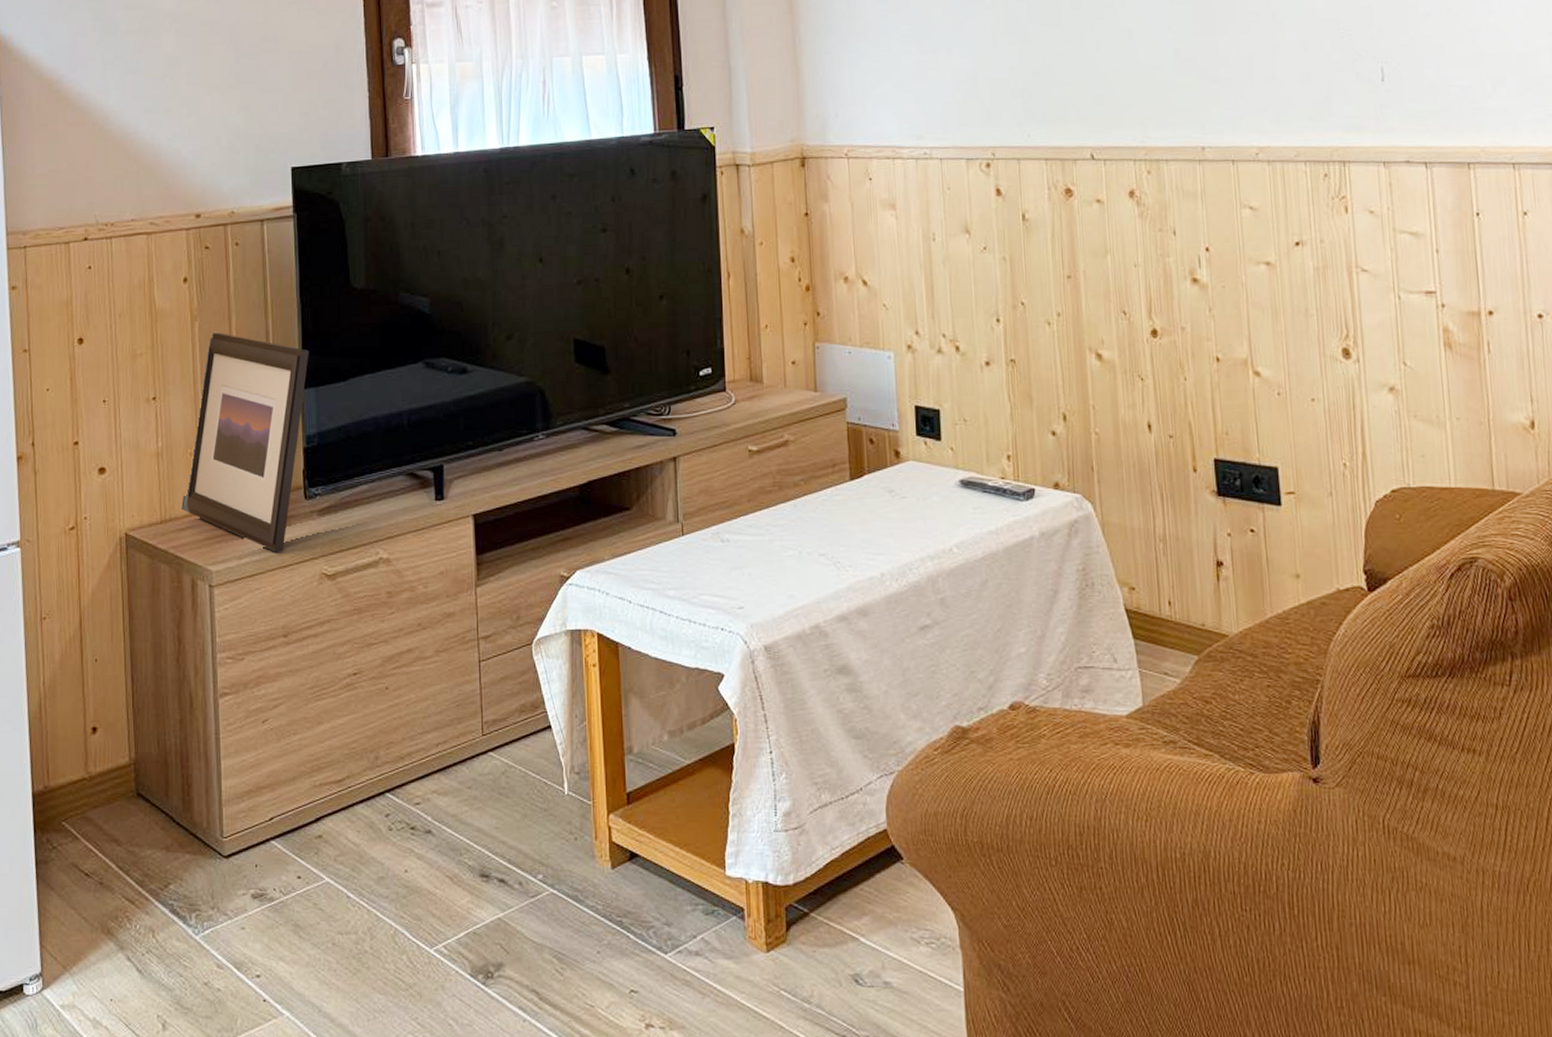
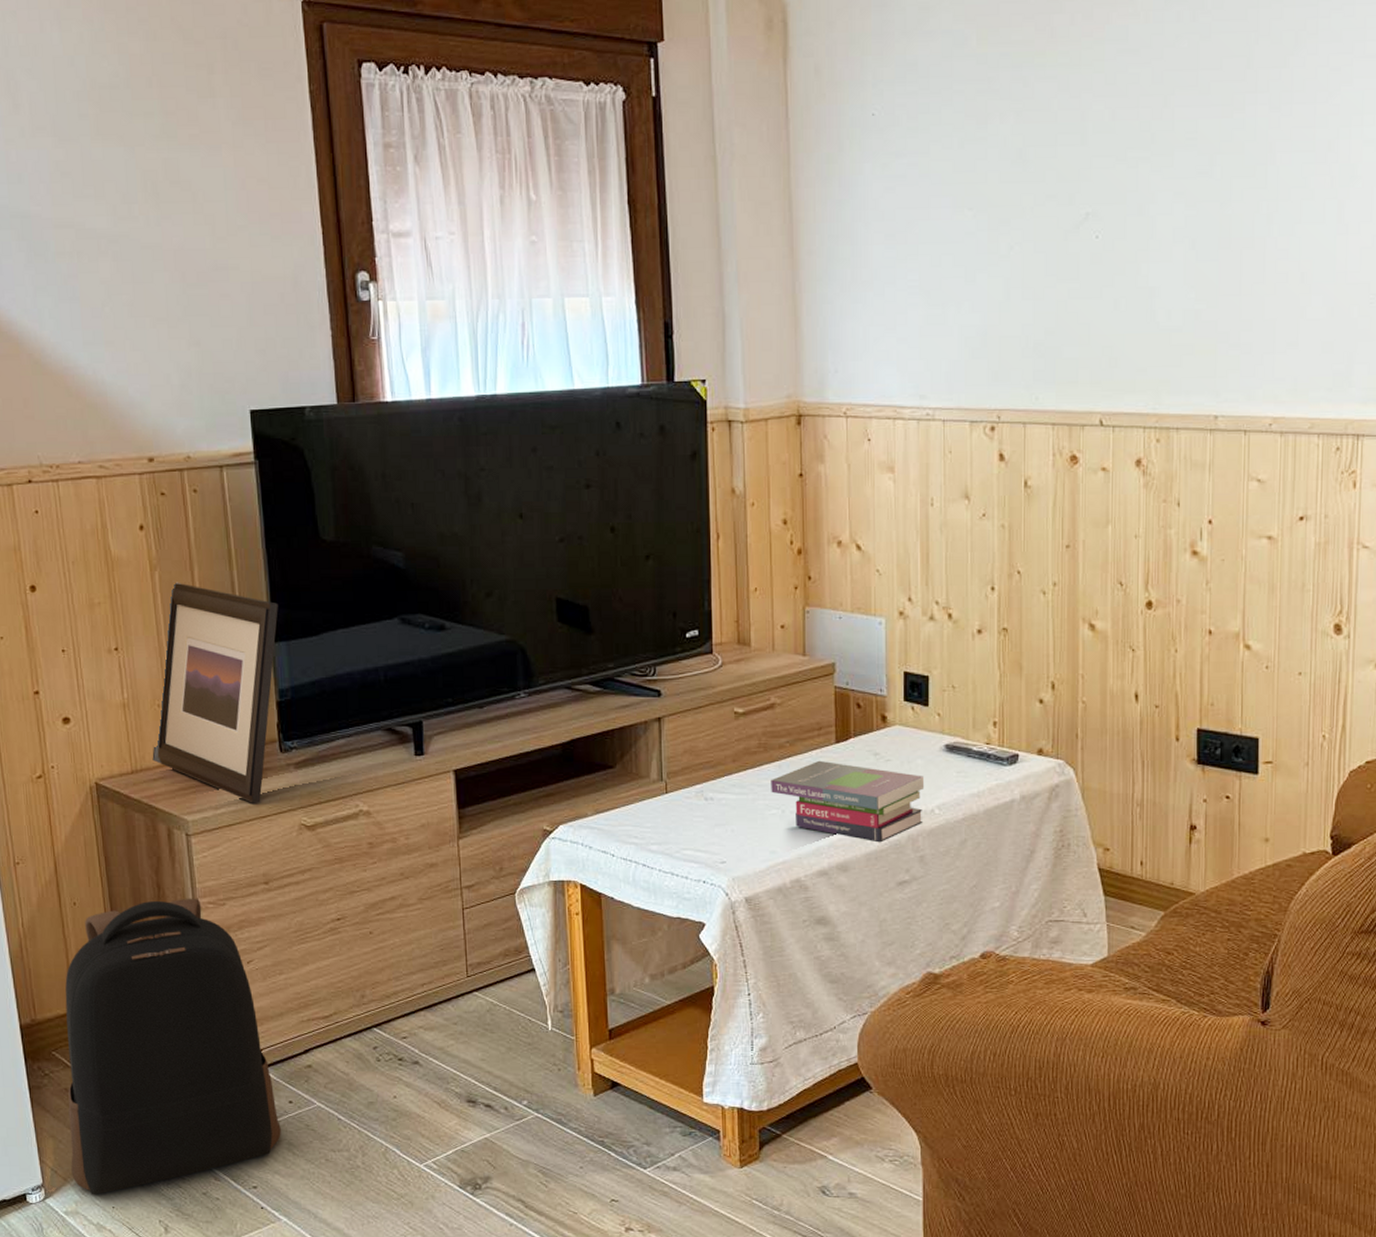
backpack: none [71,652,288,986] -> present [65,898,281,1195]
books: none [786,498,942,585] -> present [771,760,925,843]

